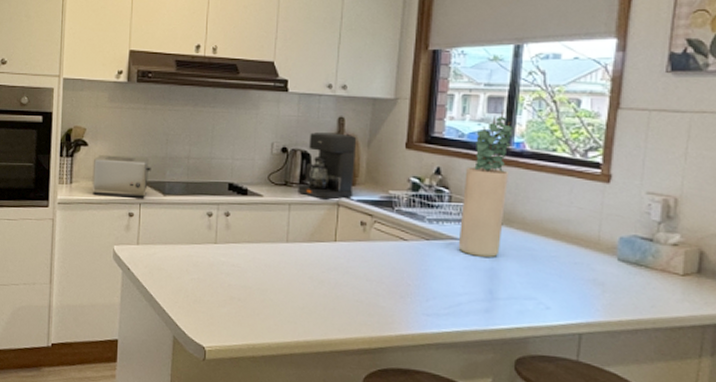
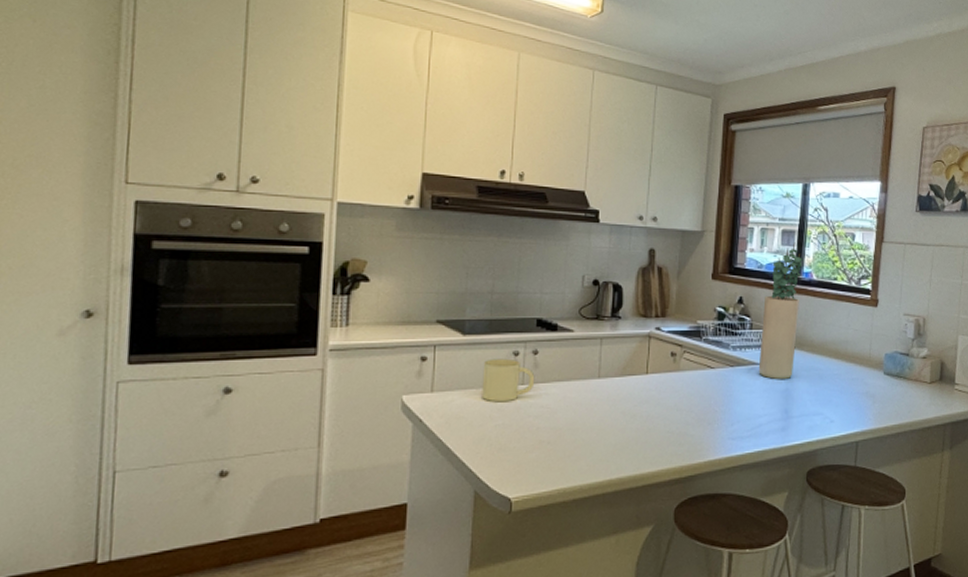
toaster: present [92,155,151,199] -> none [374,292,448,341]
mug: none [180,218,227,259] -> present [482,358,535,403]
coffee maker: present [298,132,357,200] -> none [609,264,667,332]

